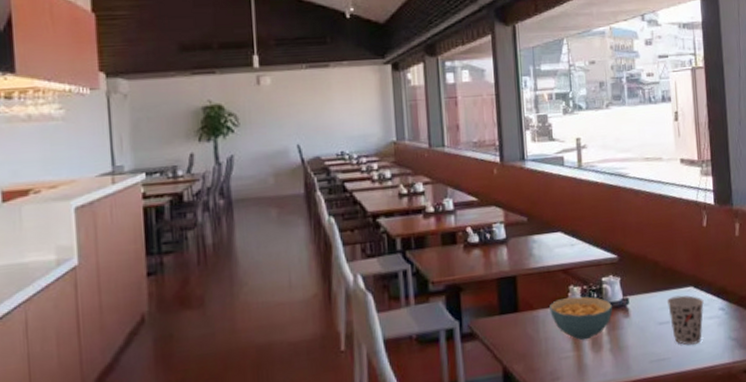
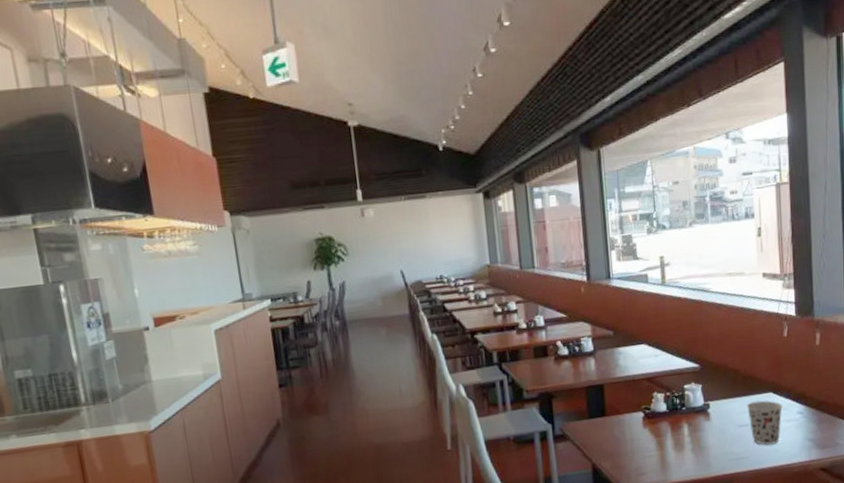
cereal bowl: present [549,296,612,340] -> none [635,401,694,441]

